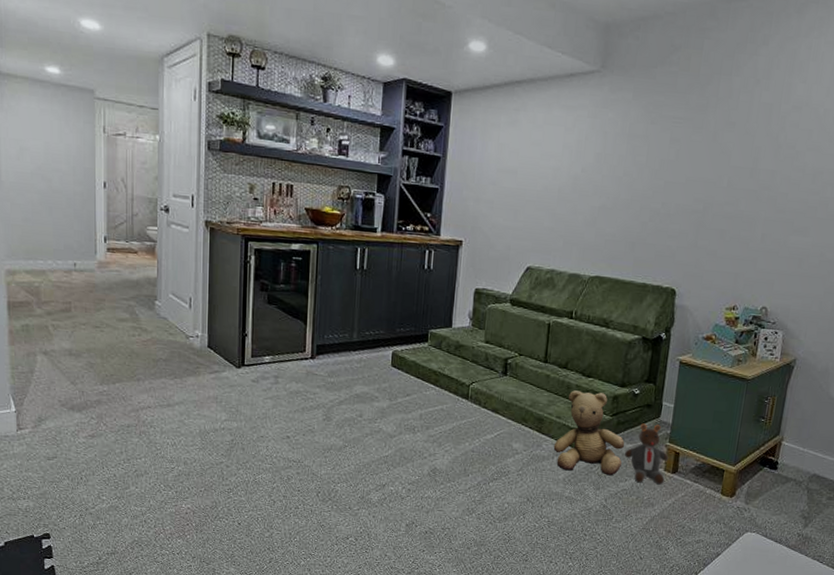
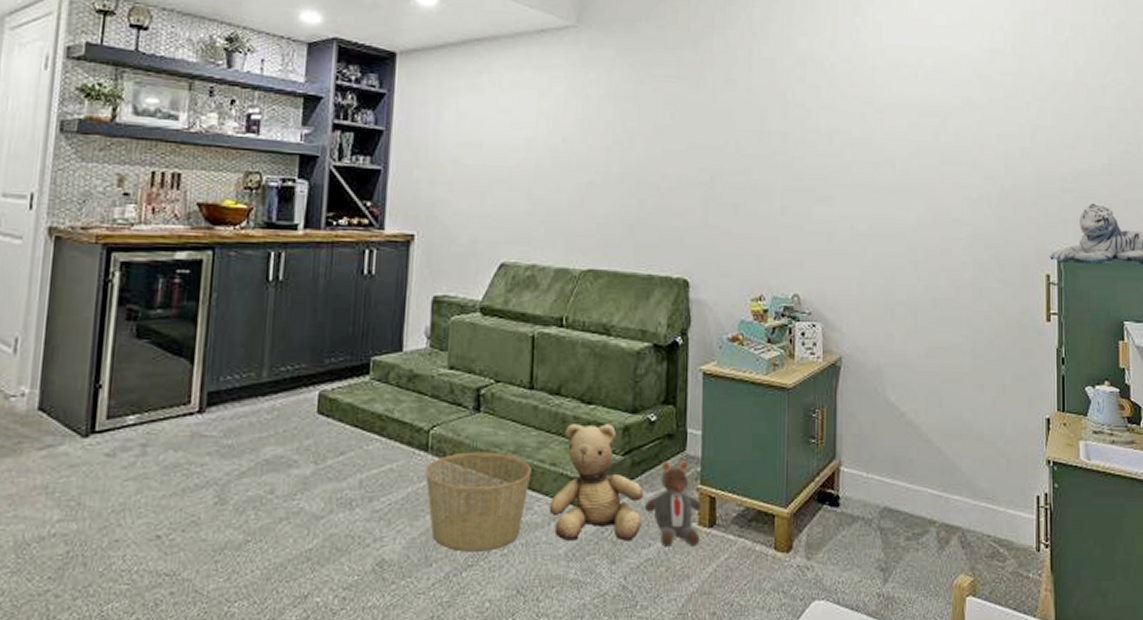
basket: none [466,402,543,471] -> present [425,452,532,552]

